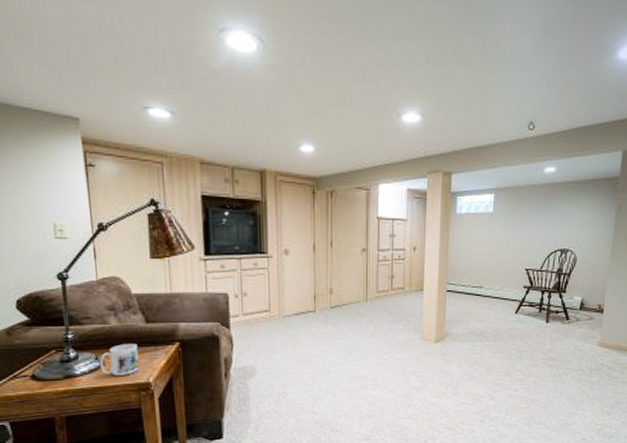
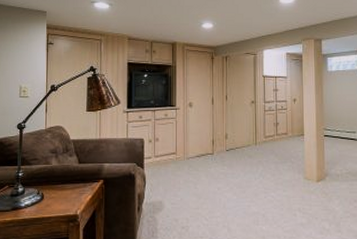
mug: present [99,344,139,376] -> none [40,181,70,208]

